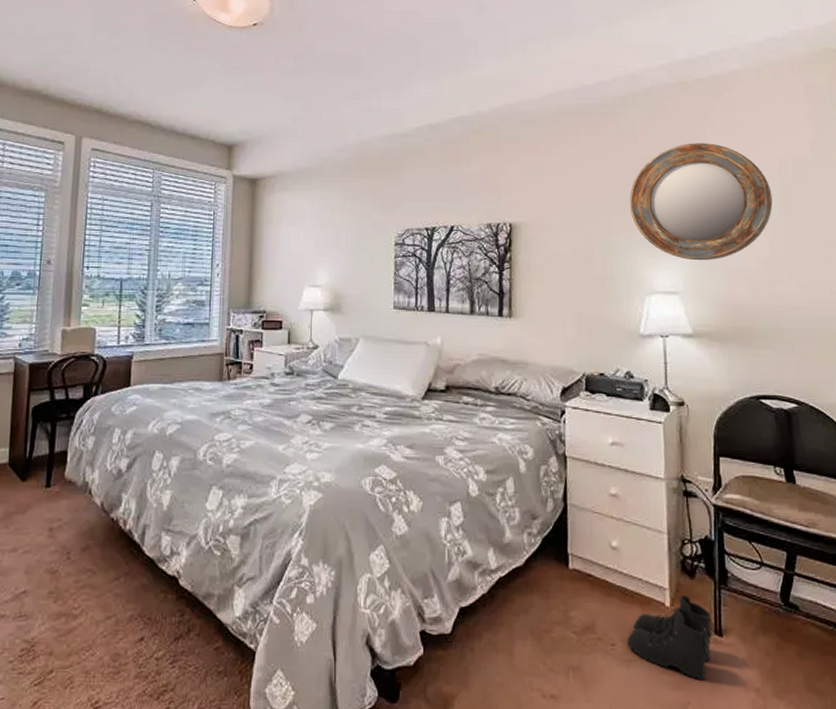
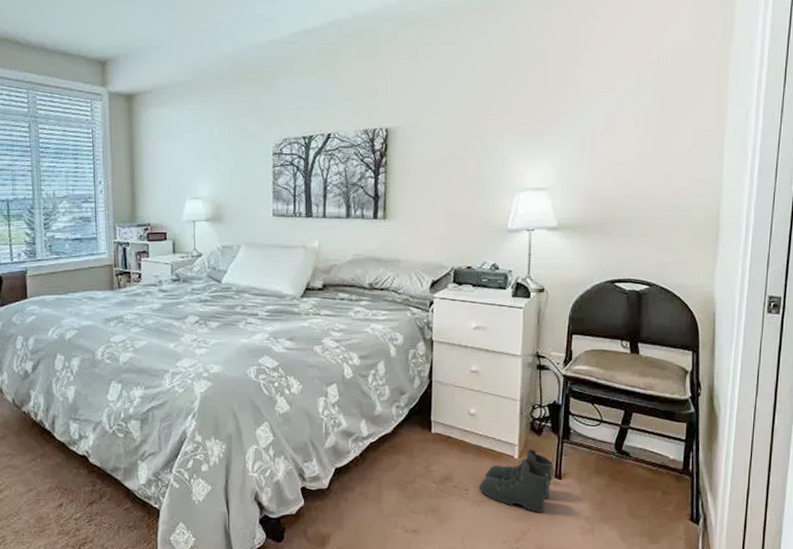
home mirror: present [630,143,773,261] -> none [506,37,648,157]

